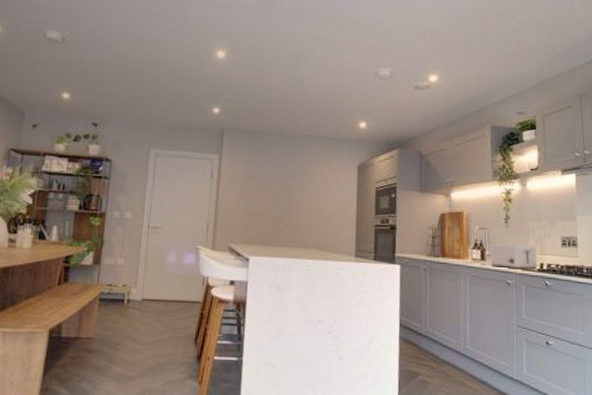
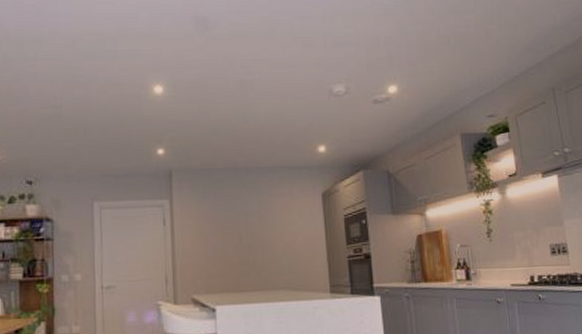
toaster: present [489,243,538,271] -> none [473,257,528,286]

